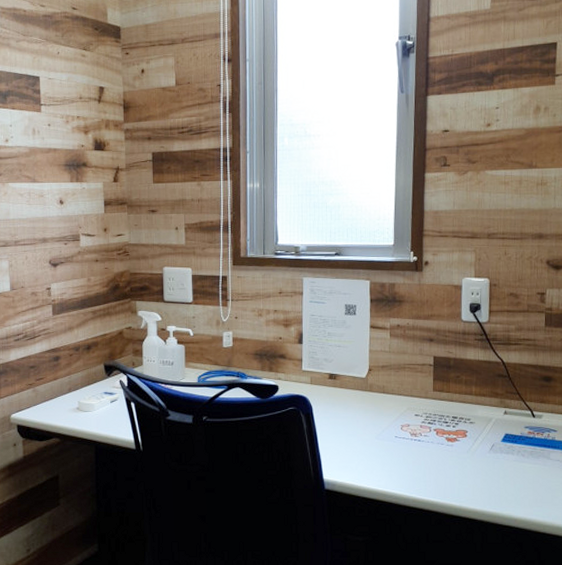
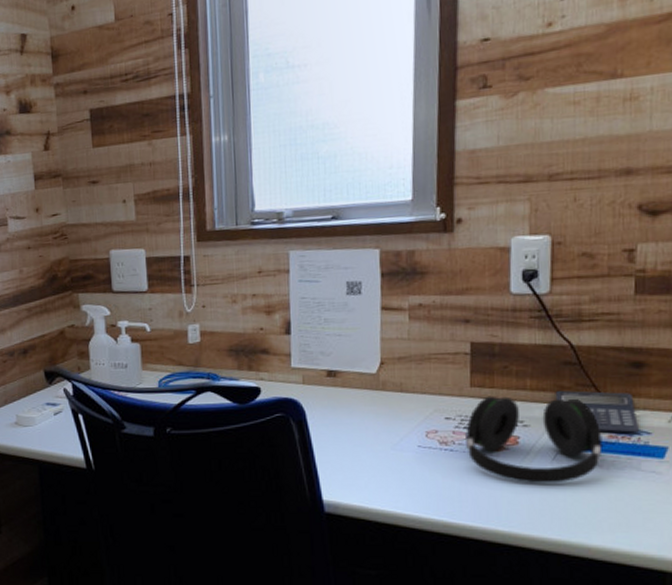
headphones: none [428,398,524,468] -> present [464,395,603,484]
calculator: none [492,397,549,430] -> present [555,390,640,433]

